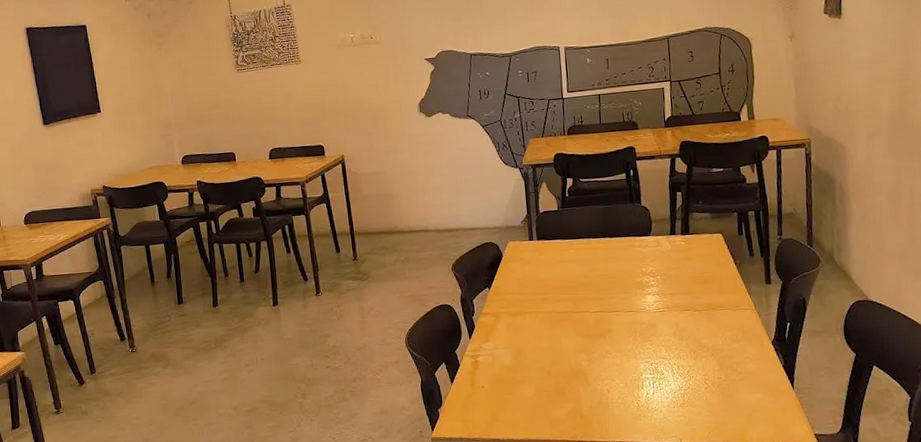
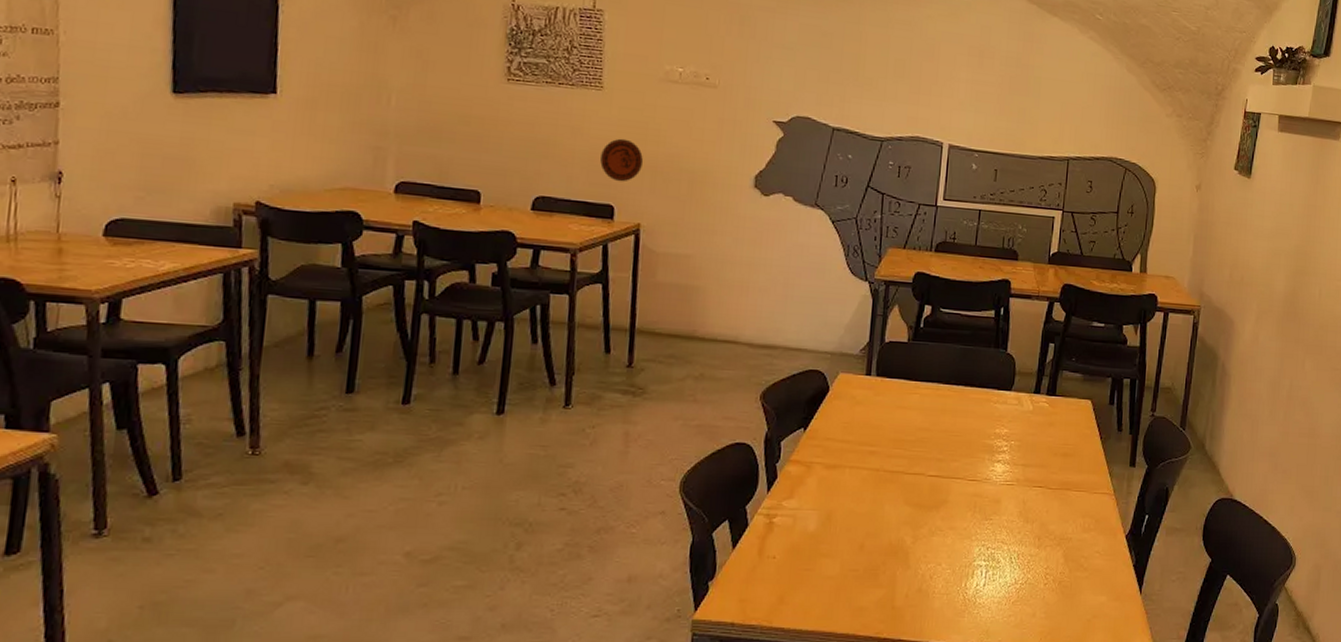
decorative plate: none [308,95,338,128] -> present [600,138,644,182]

